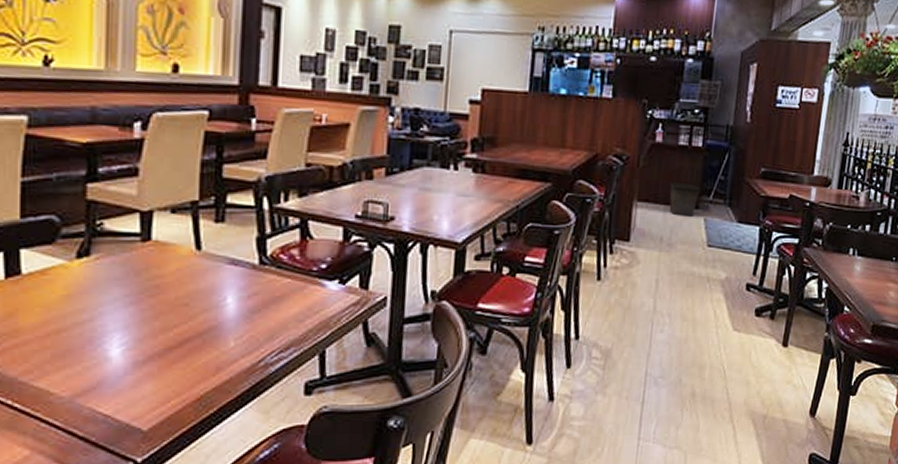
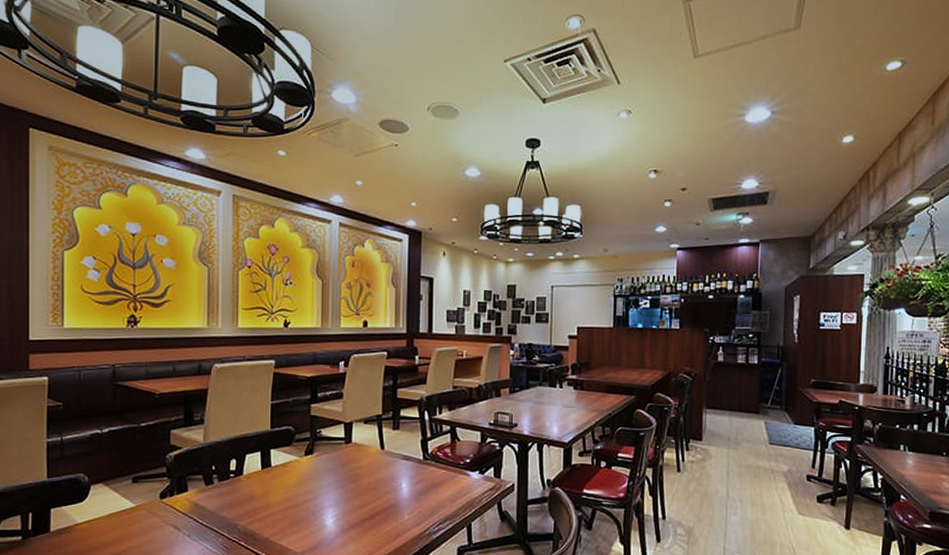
waste bin: present [669,183,700,216] -> none [733,393,759,420]

